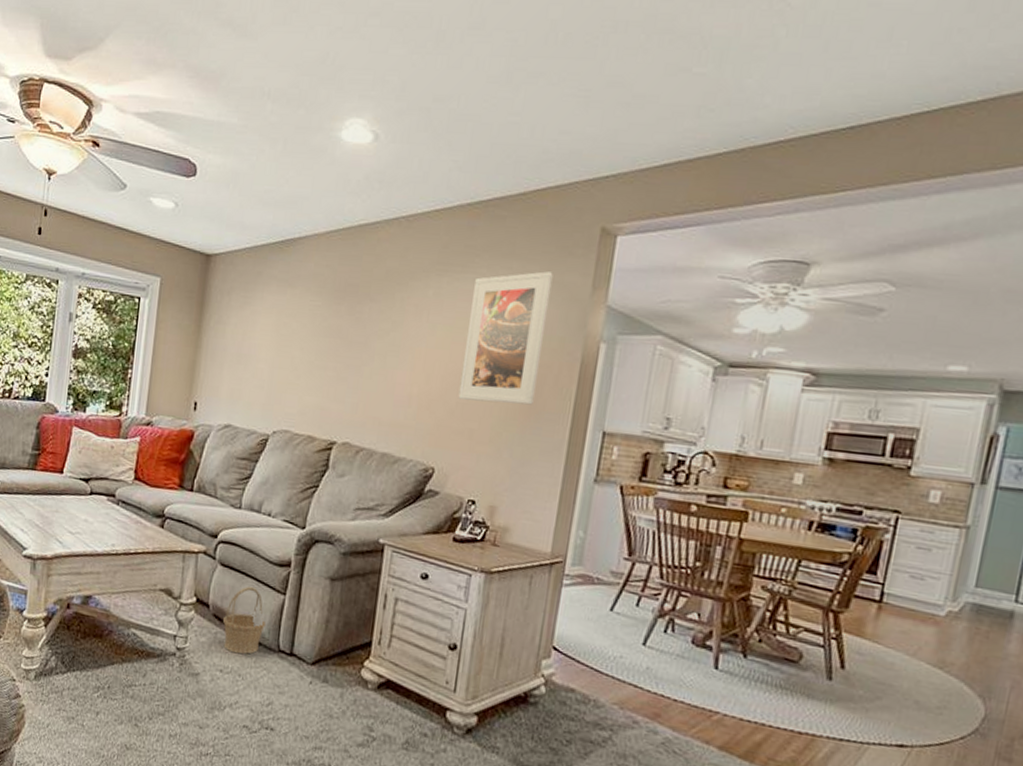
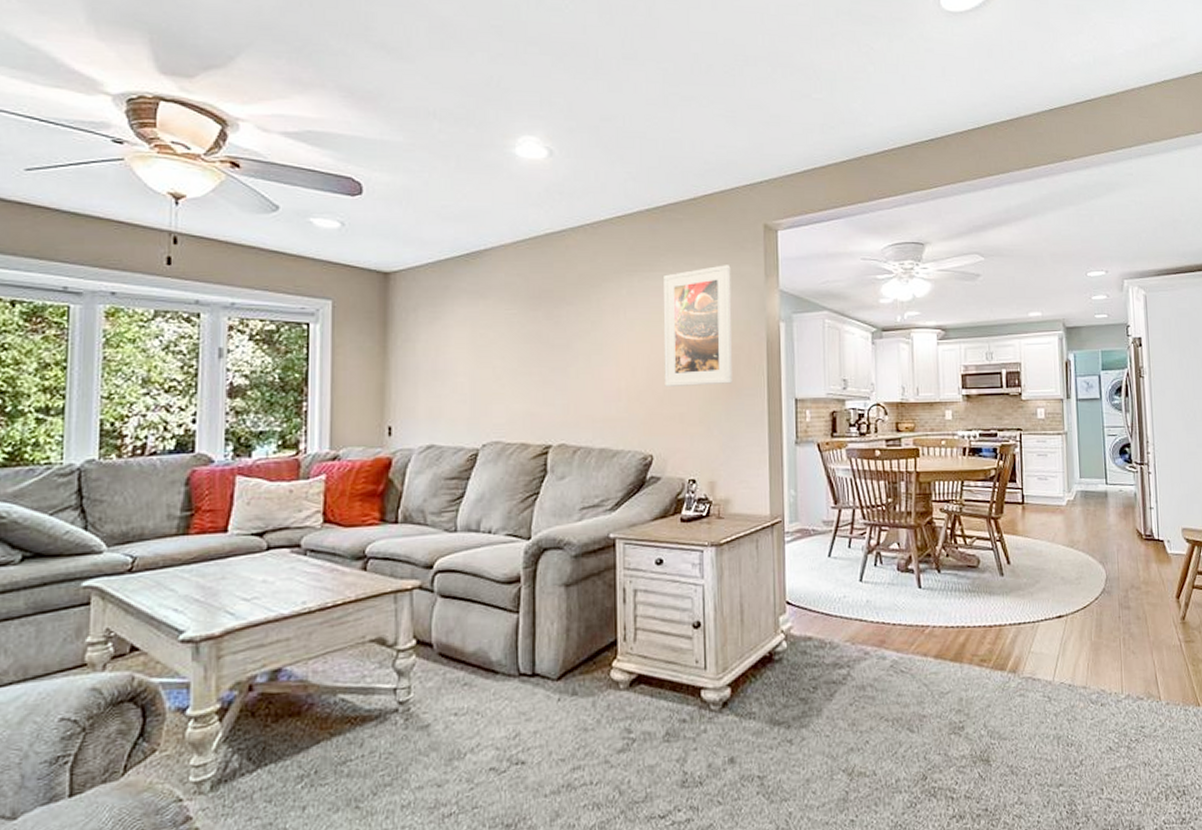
basket: present [223,586,266,655] -> none [452,612,500,691]

